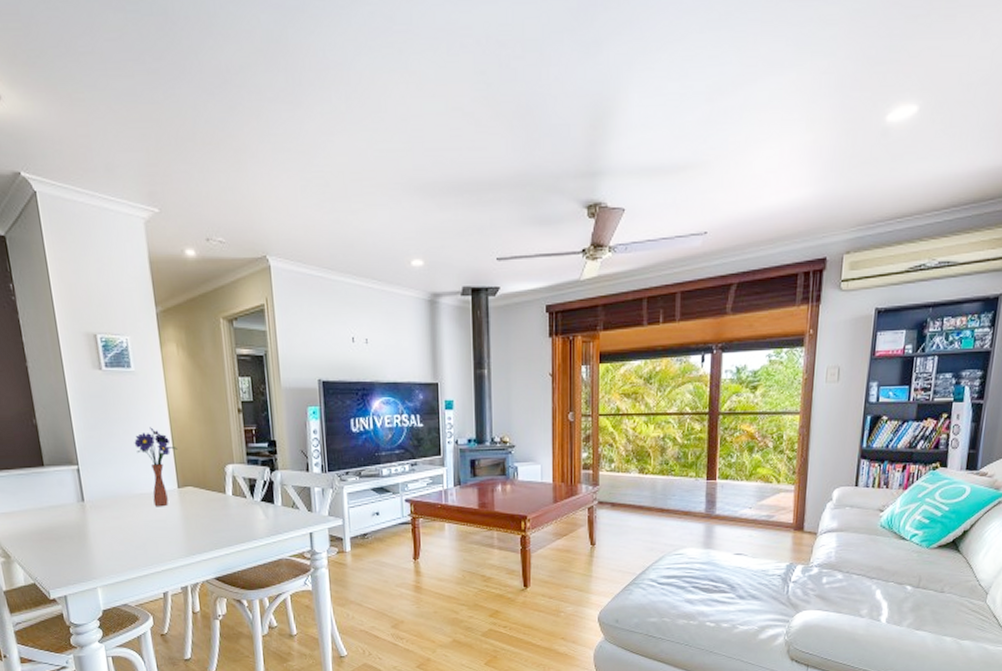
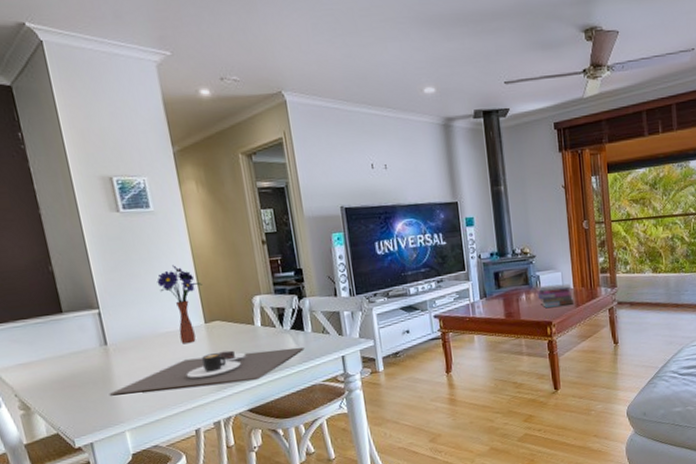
place setting: none [83,517,273,552] -> present [109,346,304,396]
books: none [514,477,552,502] -> present [537,283,575,309]

